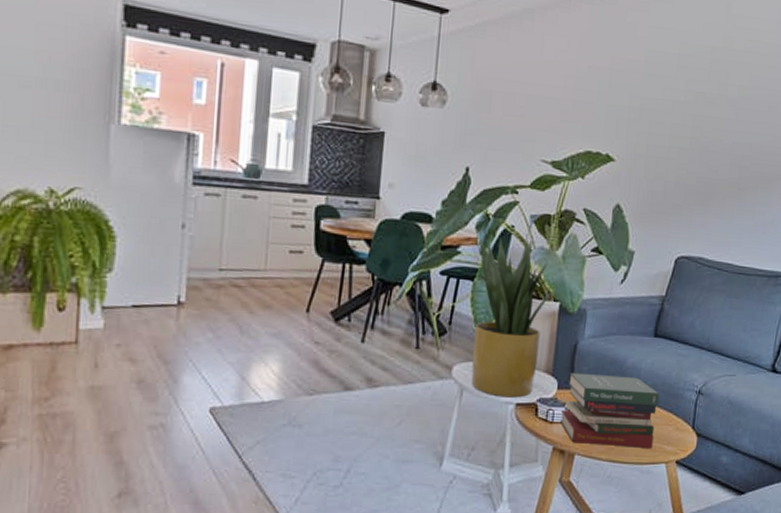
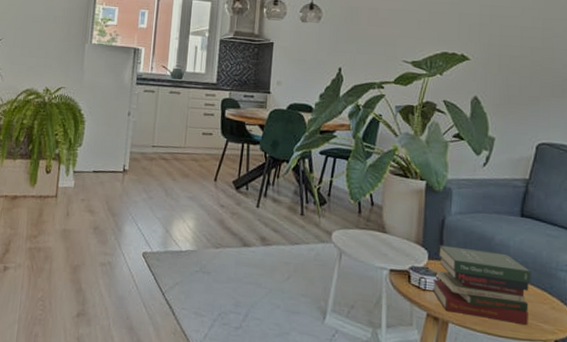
planter: present [471,234,558,398] -> none [348,122,423,264]

